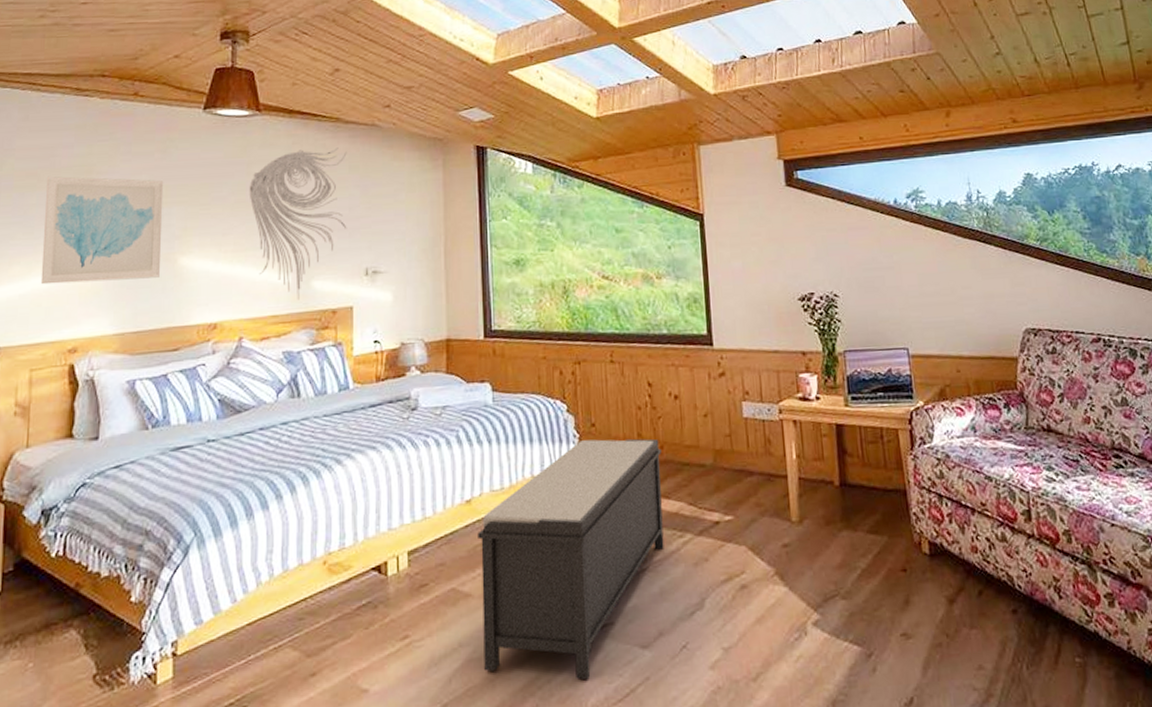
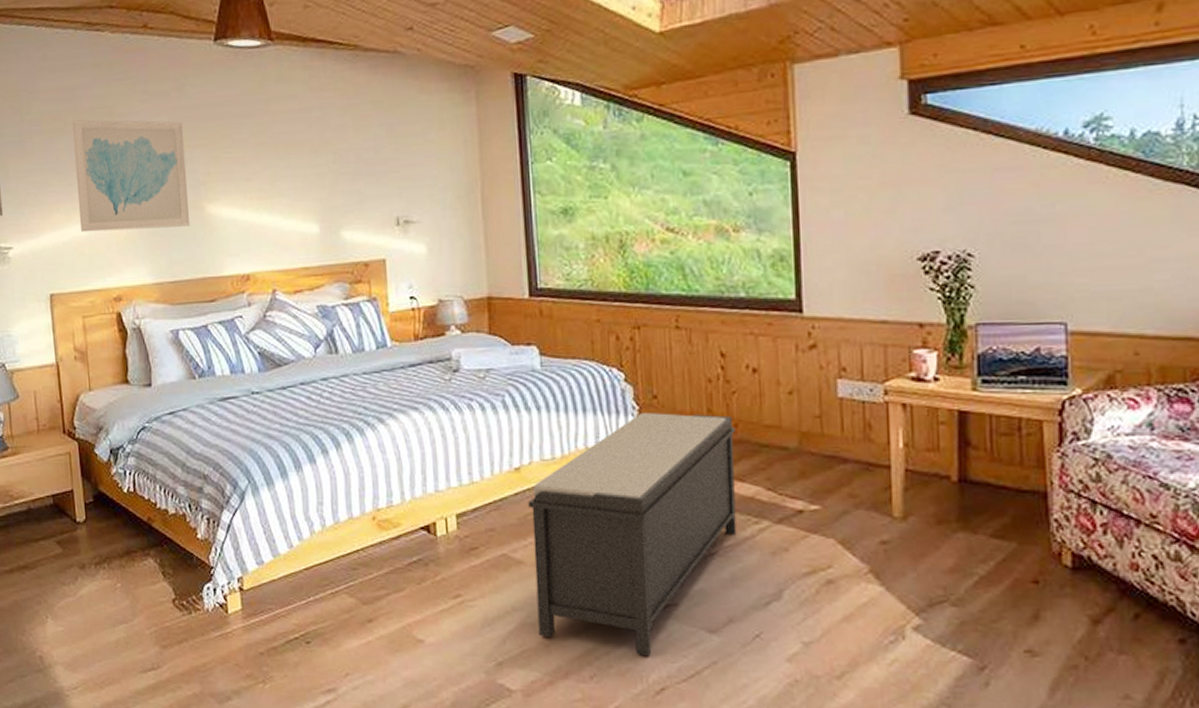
wall sculpture: present [249,148,347,301] -> none [268,80,374,252]

